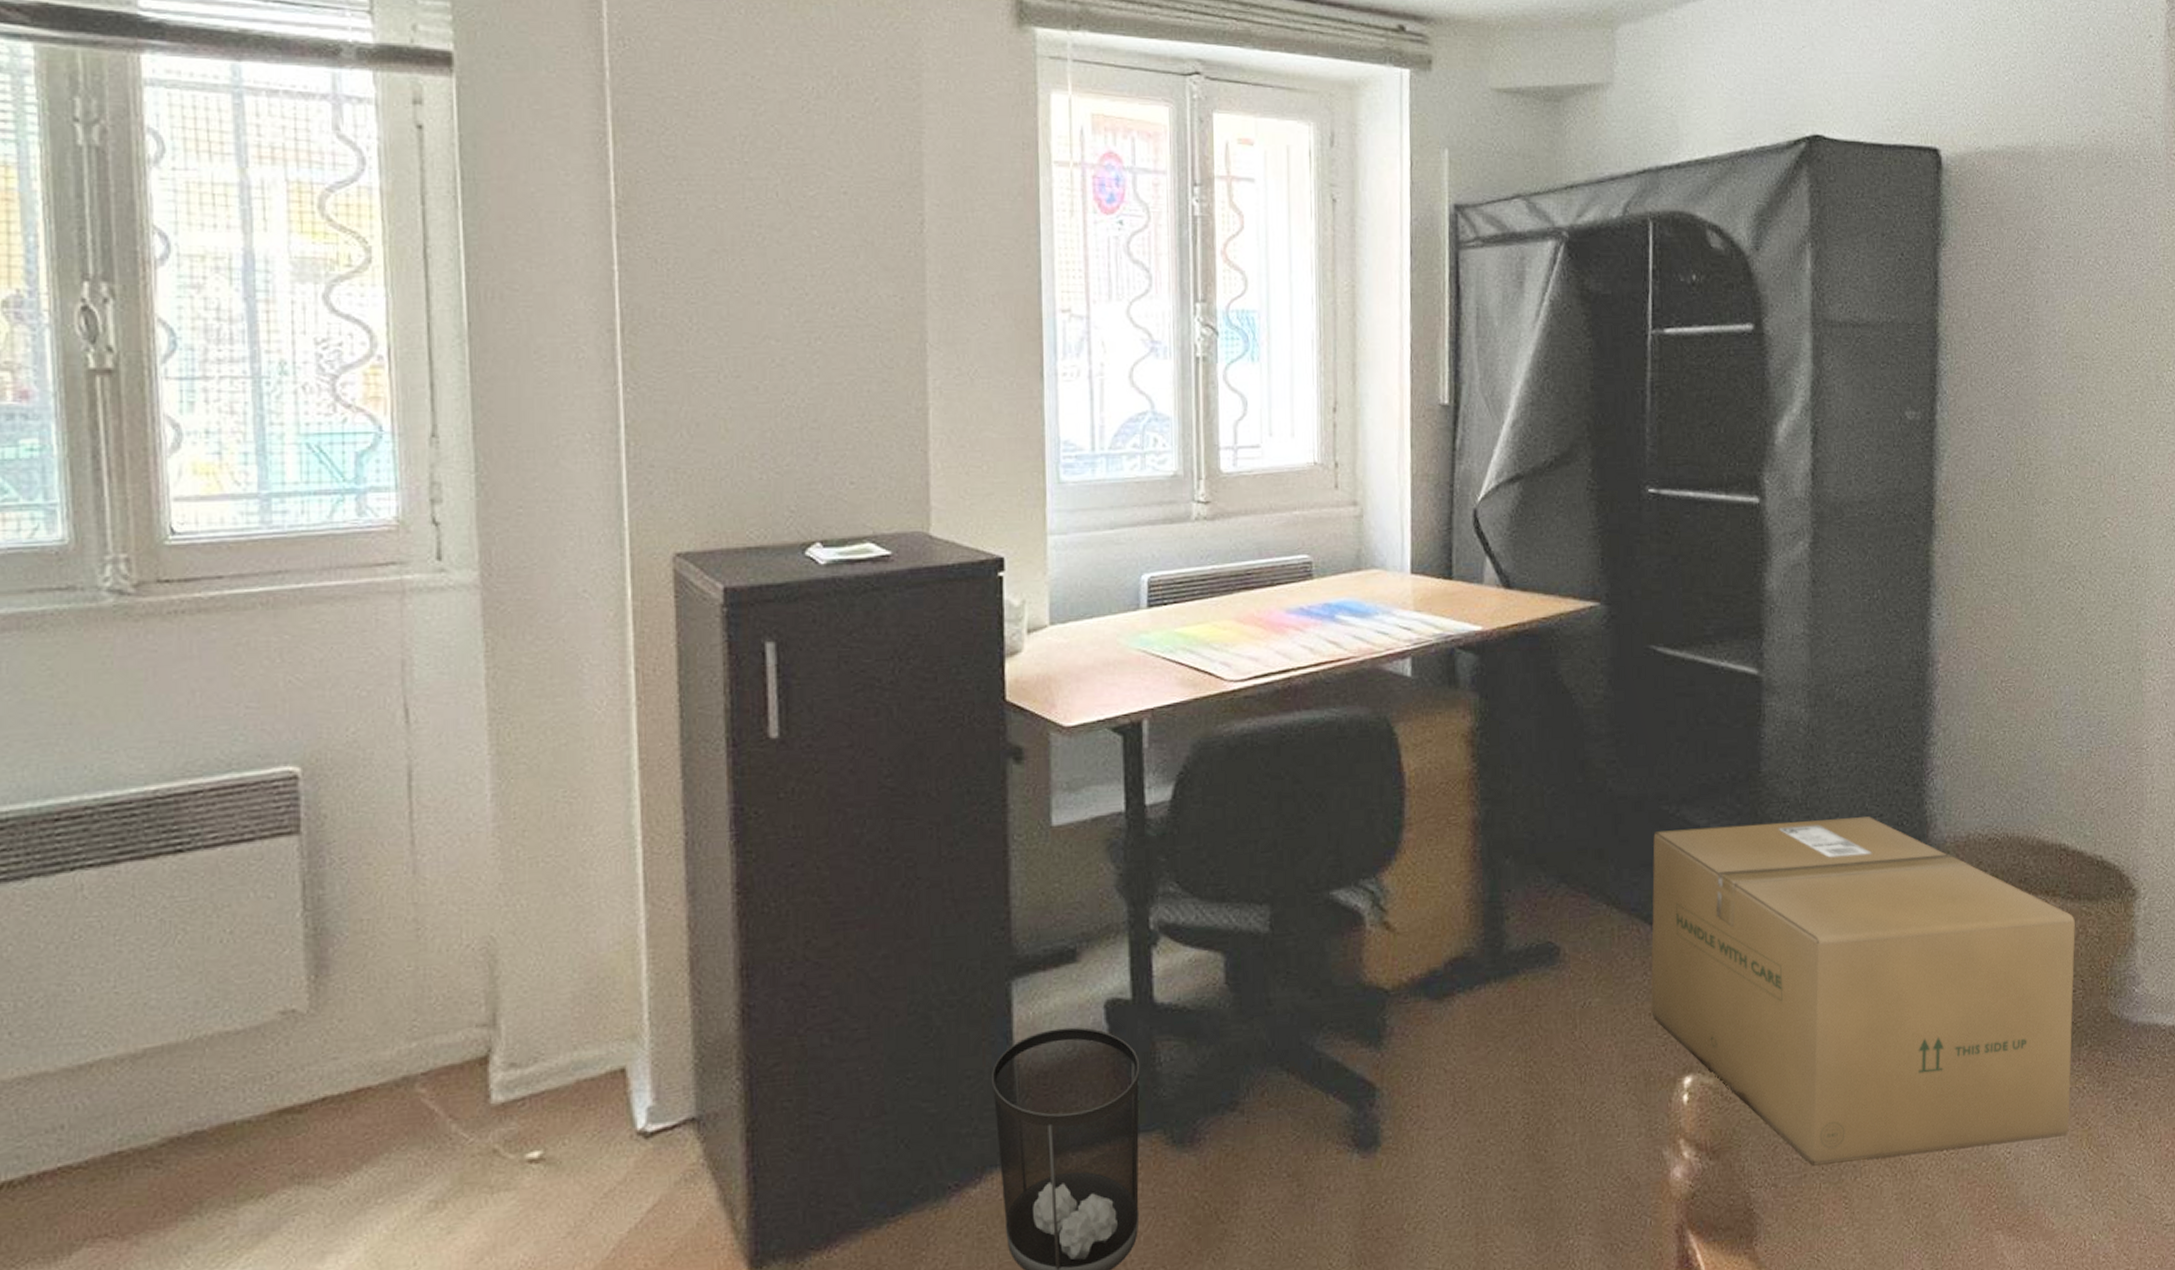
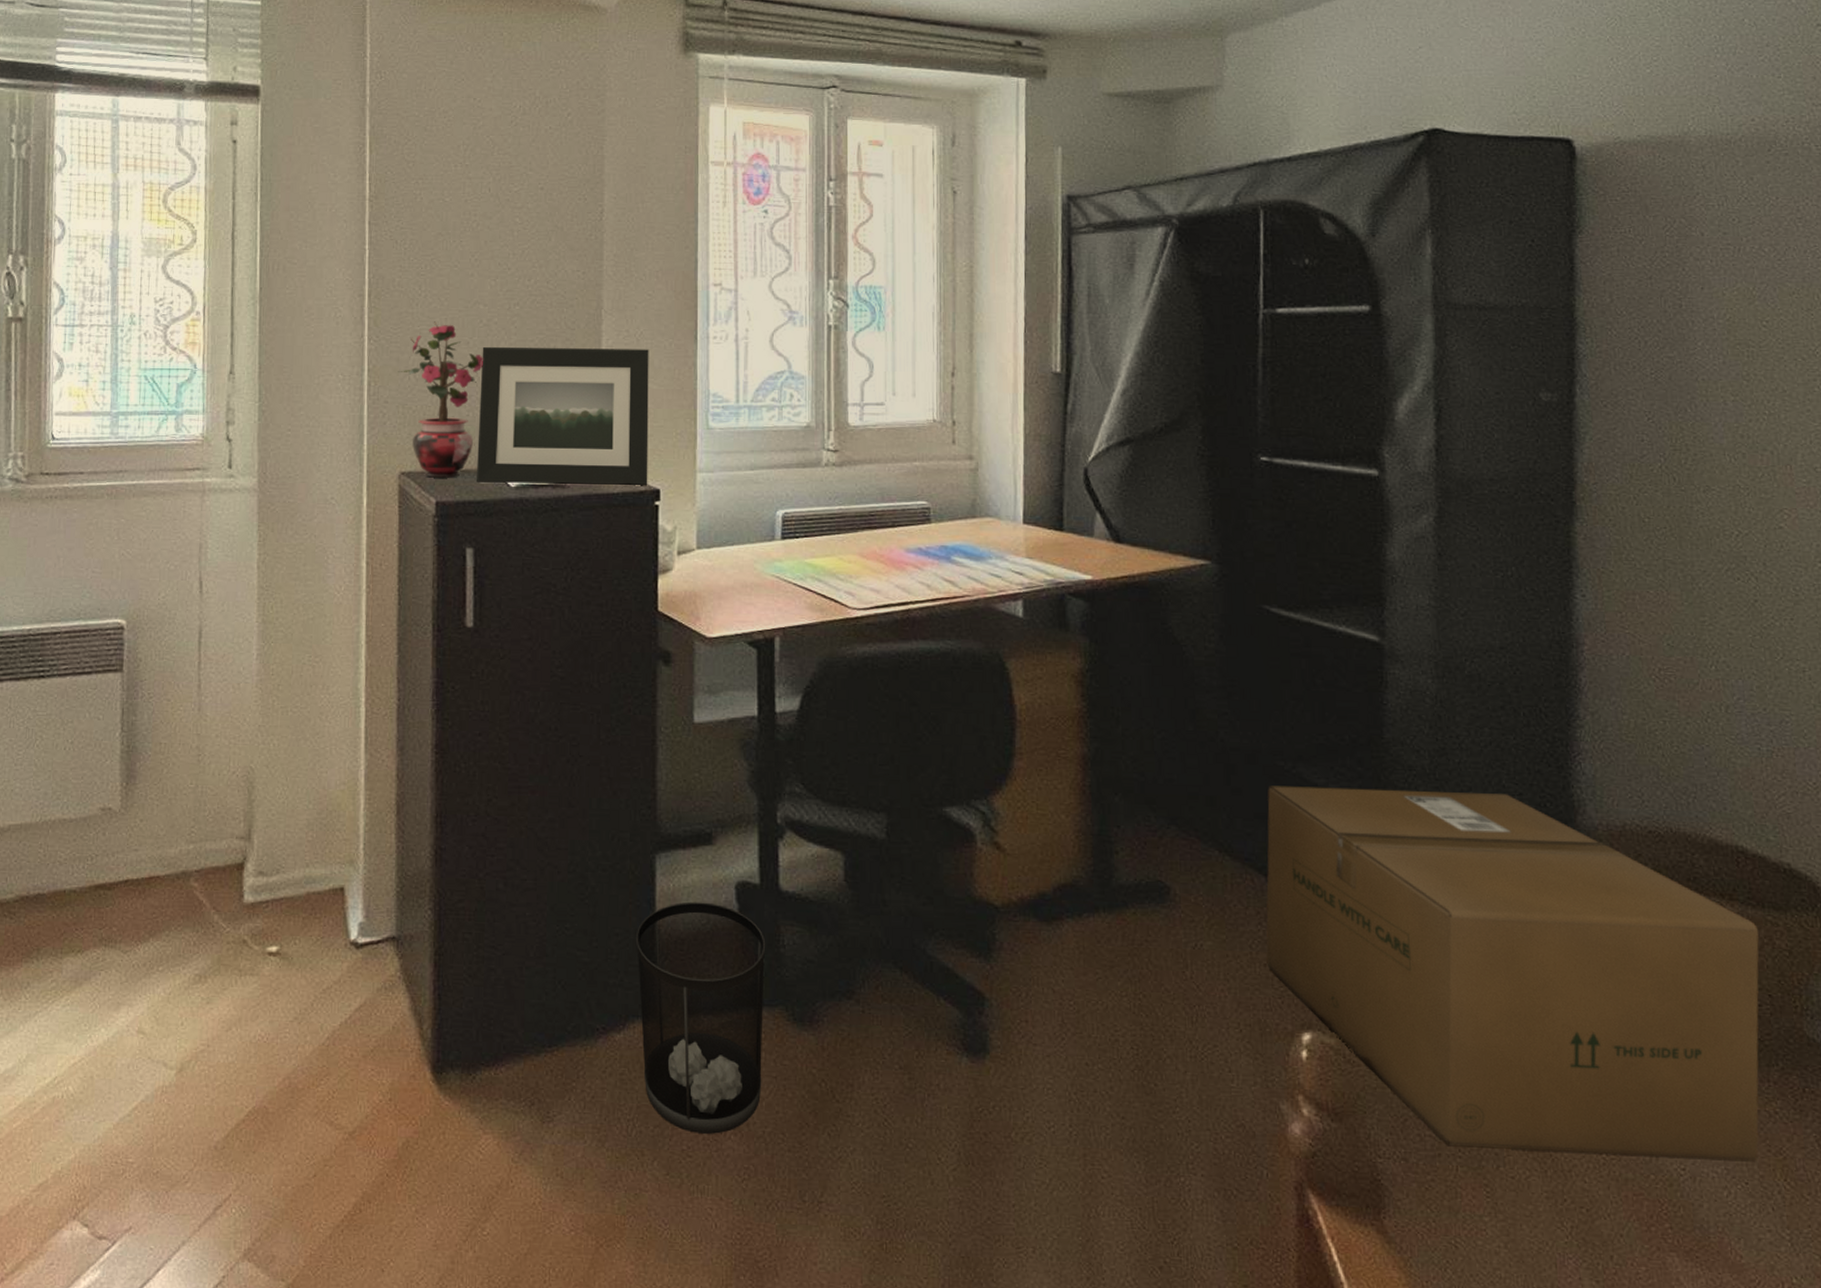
potted plant: none [665,362,778,558] -> present [398,321,483,478]
picture frame: none [774,390,990,561] -> present [475,346,649,486]

